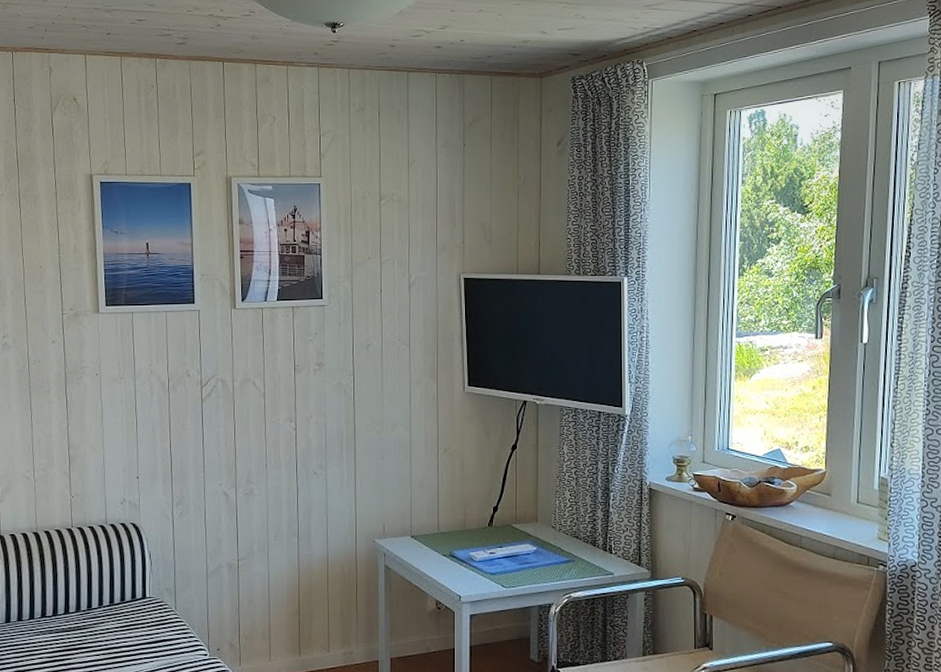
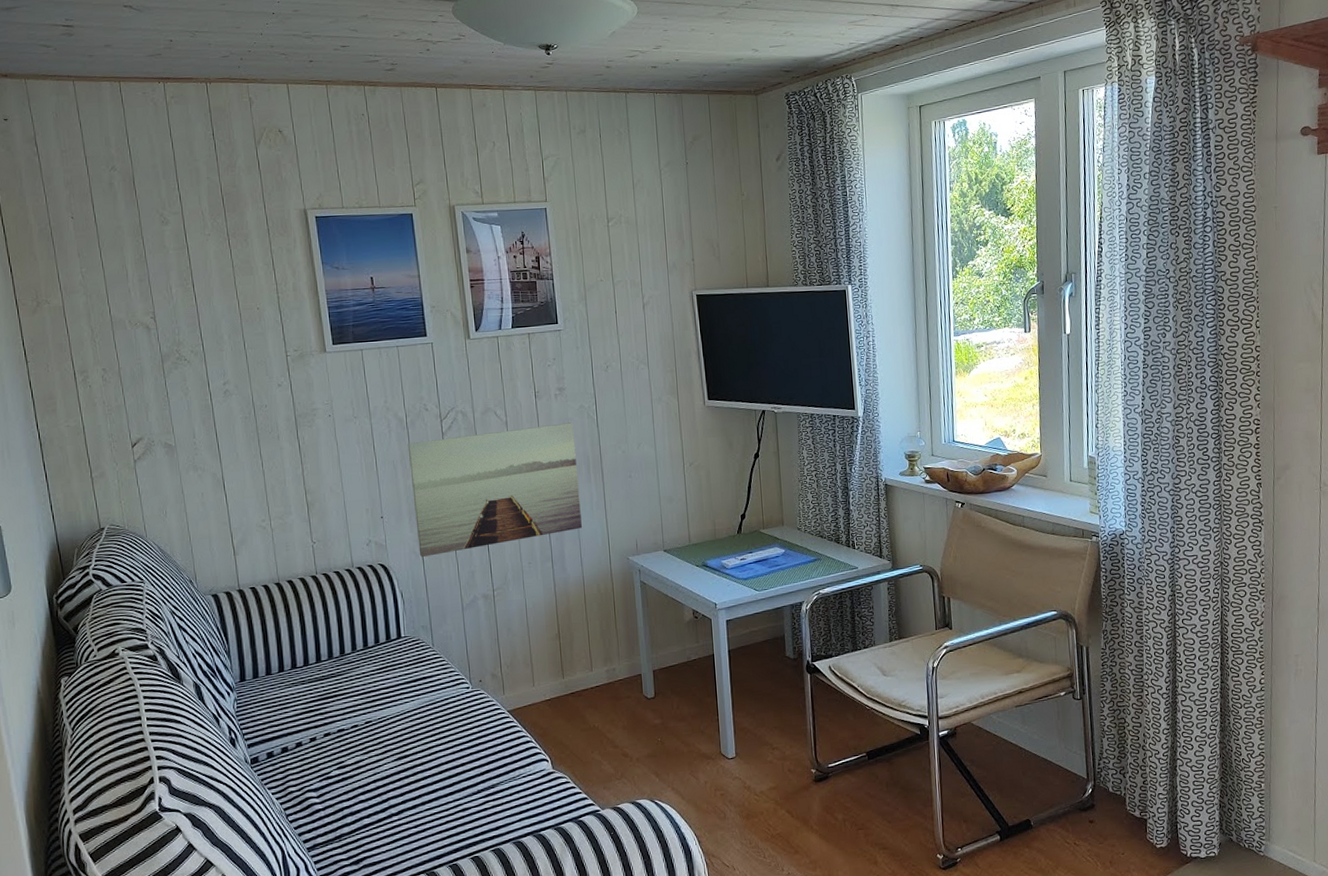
wall art: none [167,398,331,520] -> present [407,422,582,557]

